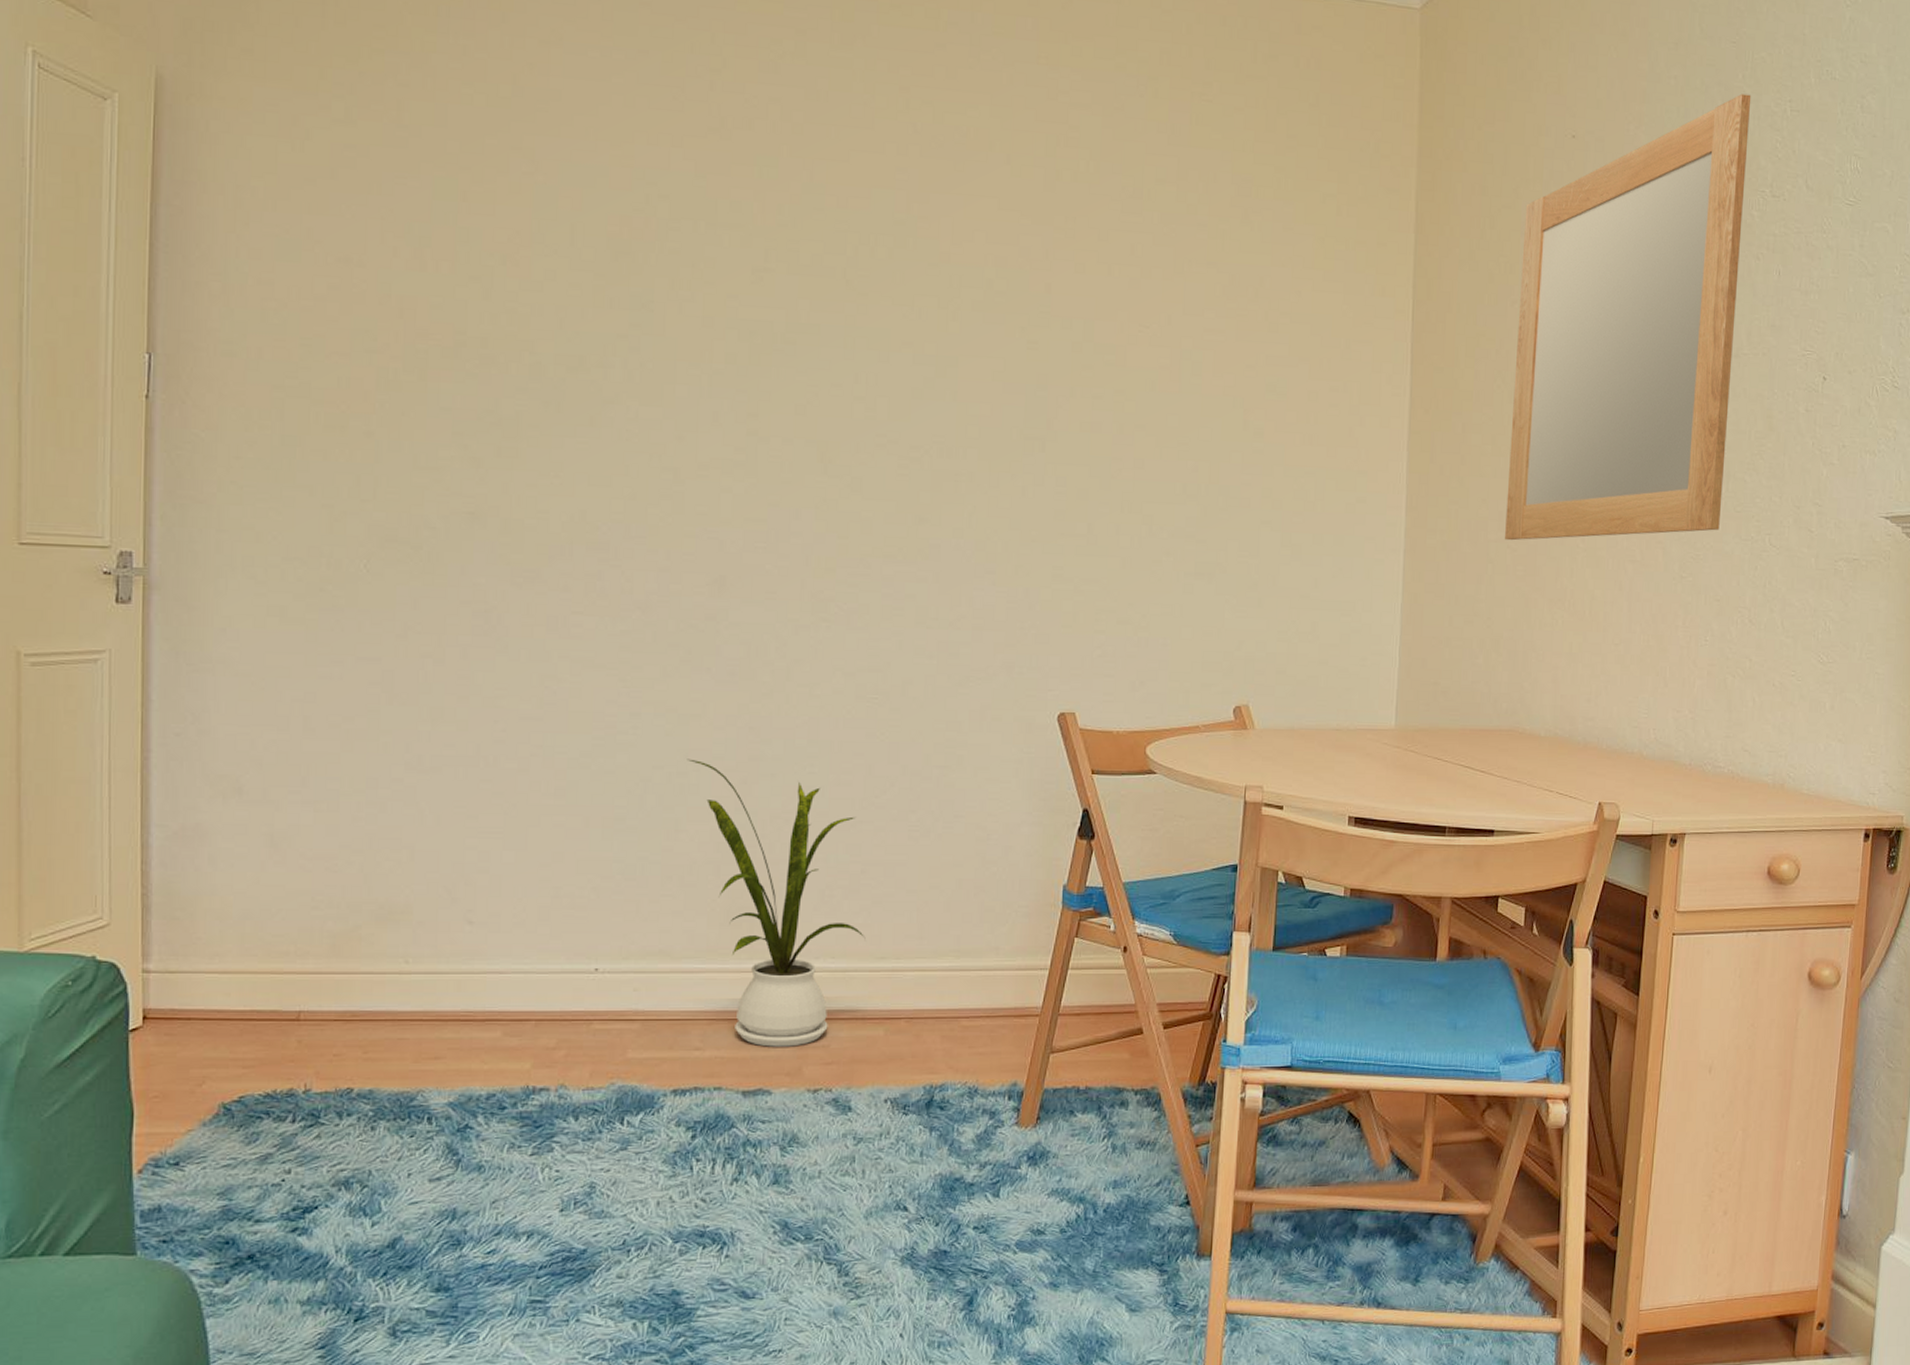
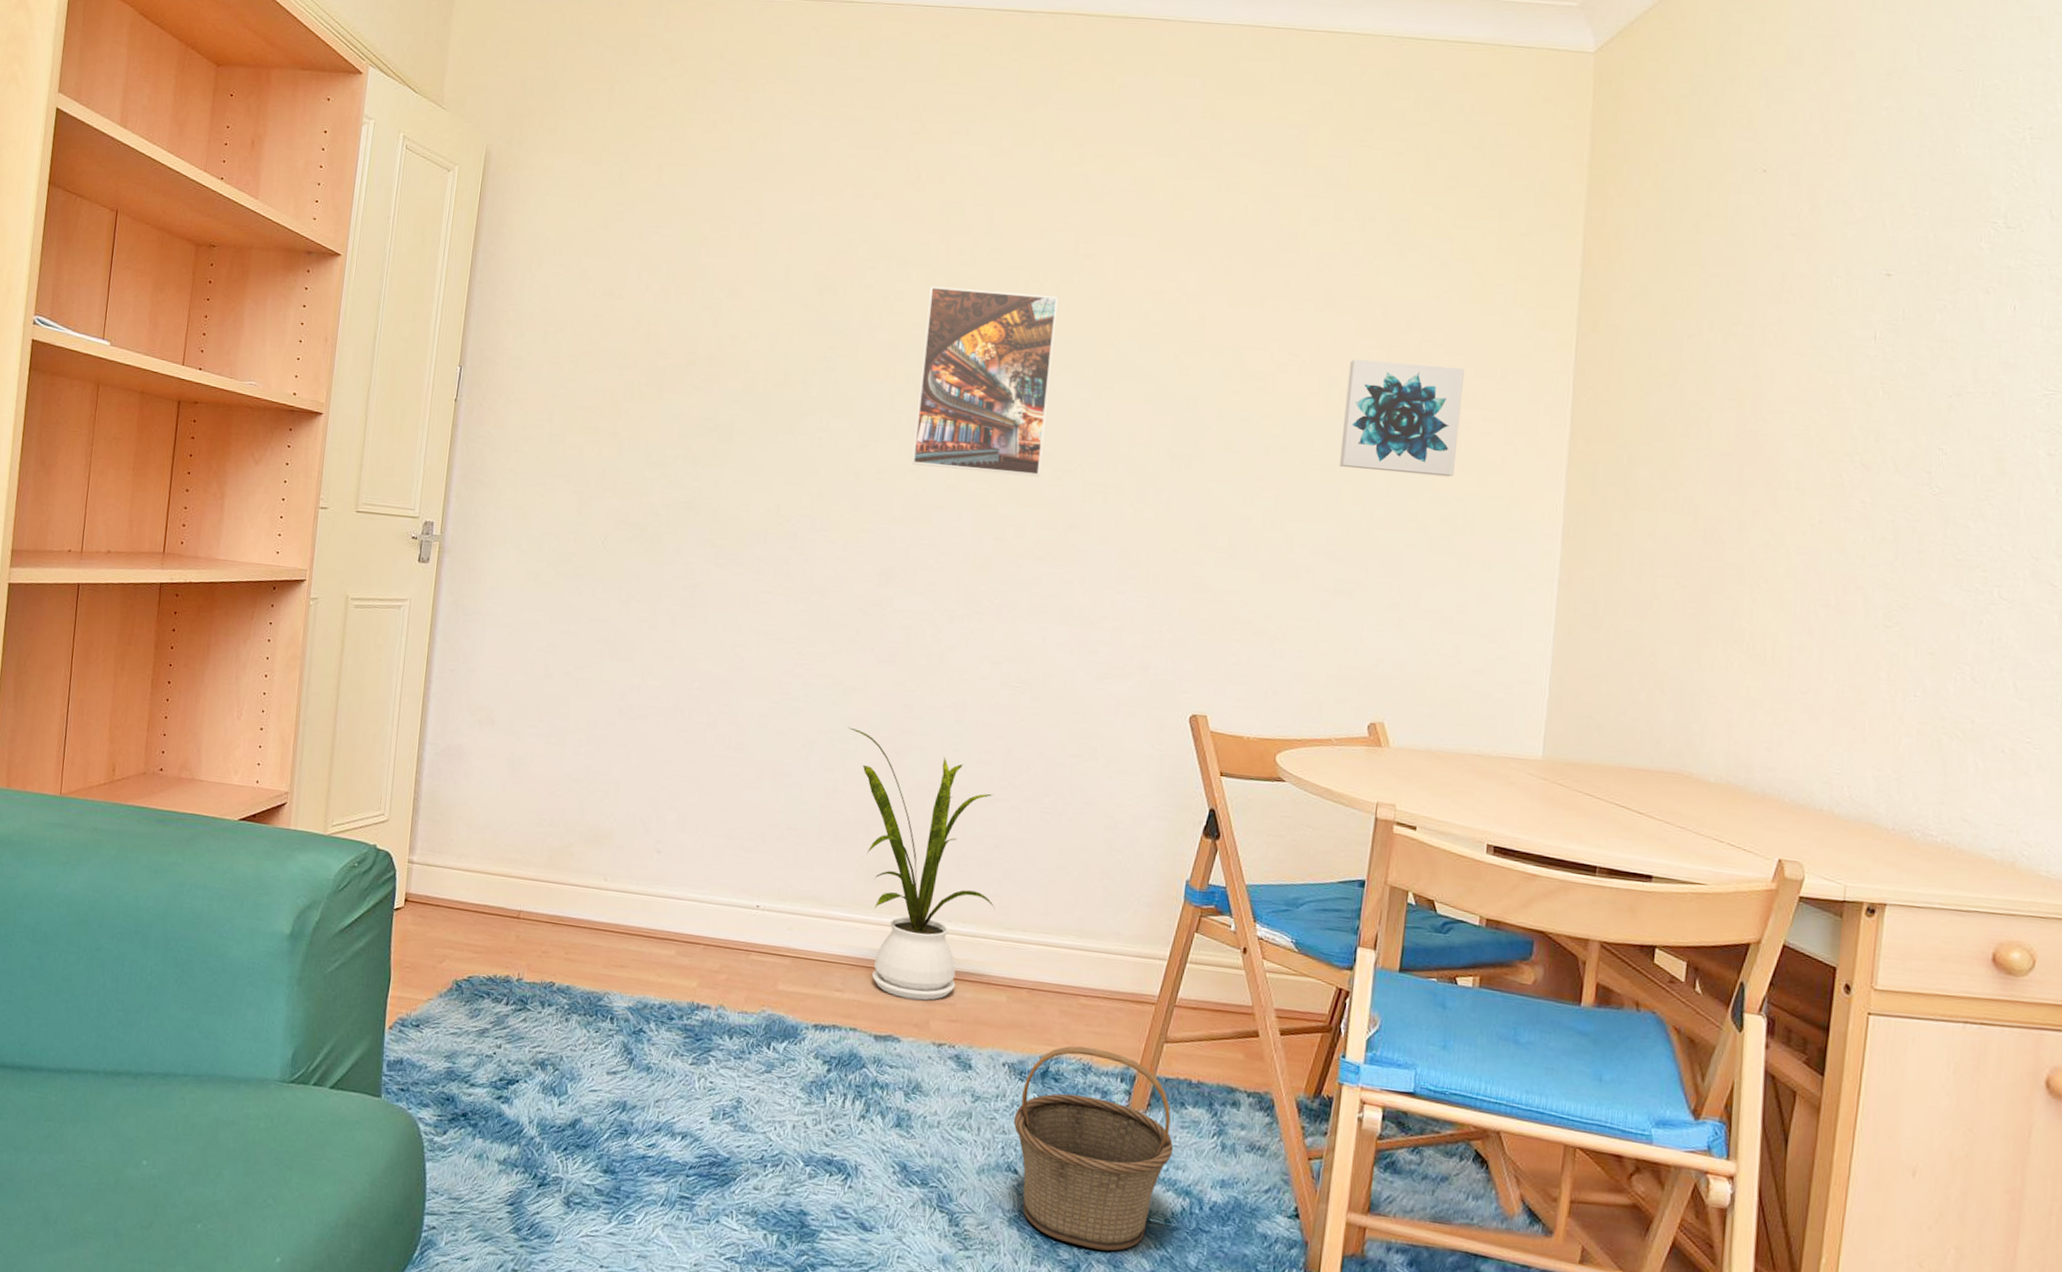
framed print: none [740,251,893,467] -> present [912,286,1059,477]
basket: none [900,1070,1065,1272] -> present [1013,1046,1174,1251]
wall art: none [1194,329,1310,451] -> present [1339,359,1464,477]
home mirror: present [1505,93,1752,541] -> none [1674,122,1981,579]

